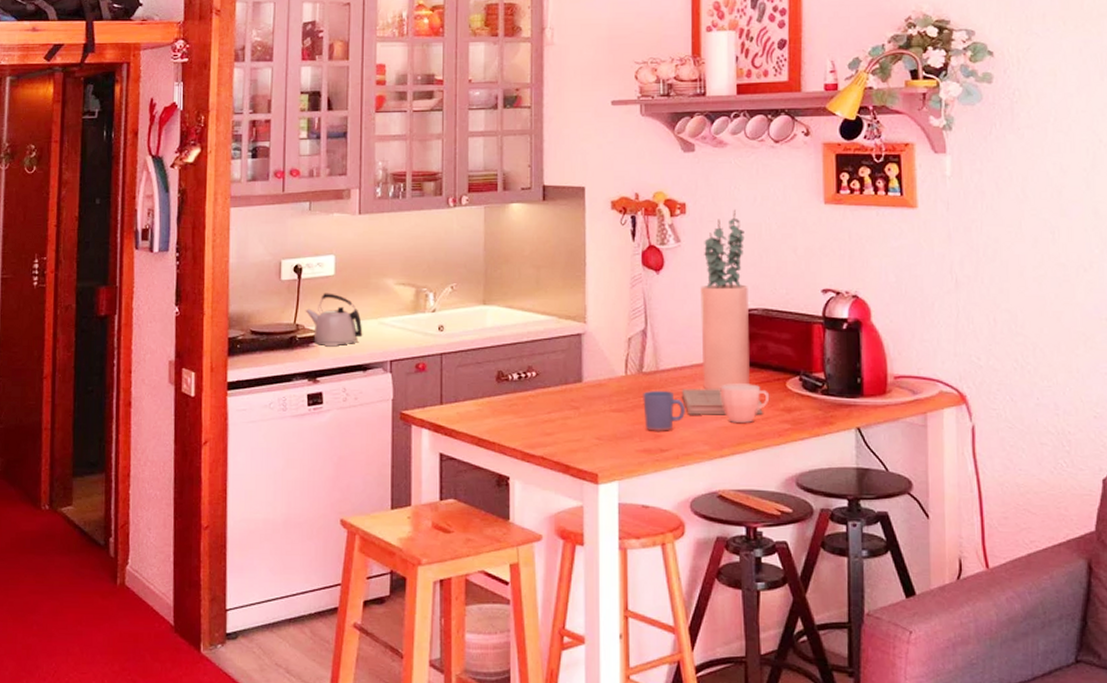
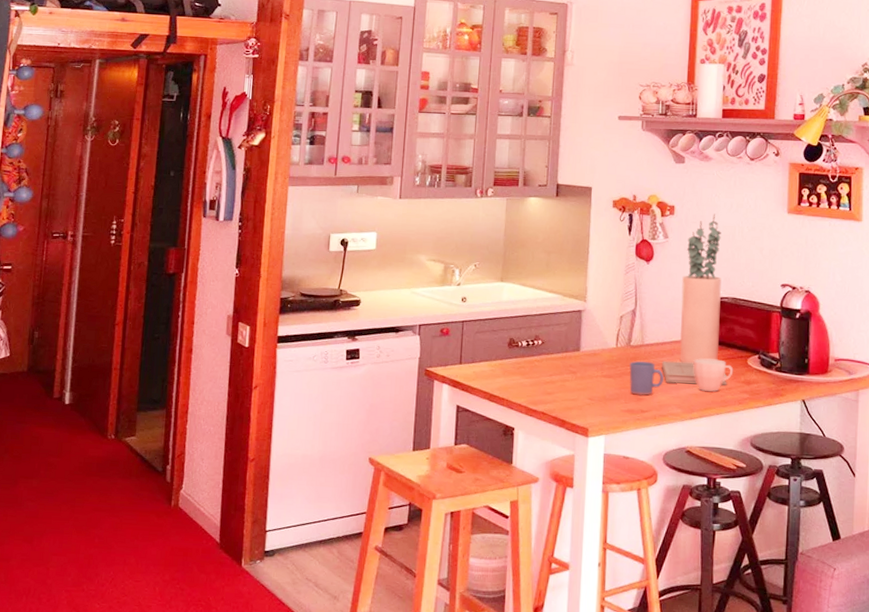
kettle: present [305,293,363,347] -> none [348,264,397,311]

